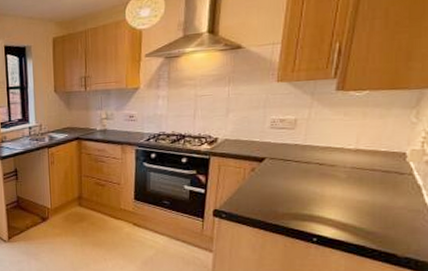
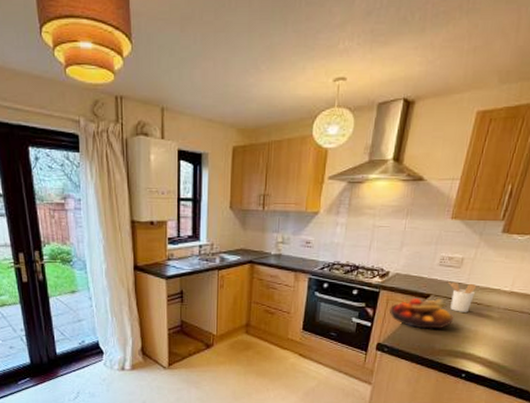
fruit bowl: none [222,160,294,193] -> present [389,297,453,329]
utensil holder: none [283,143,316,174] -> present [448,281,477,312]

